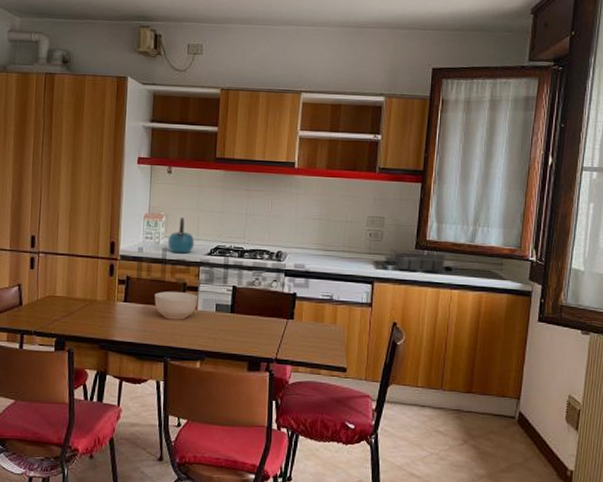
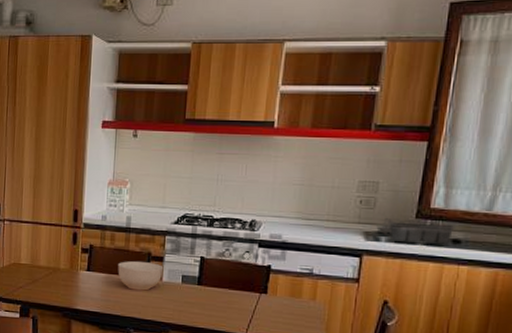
kettle: present [167,217,195,254] -> none [132,184,161,222]

